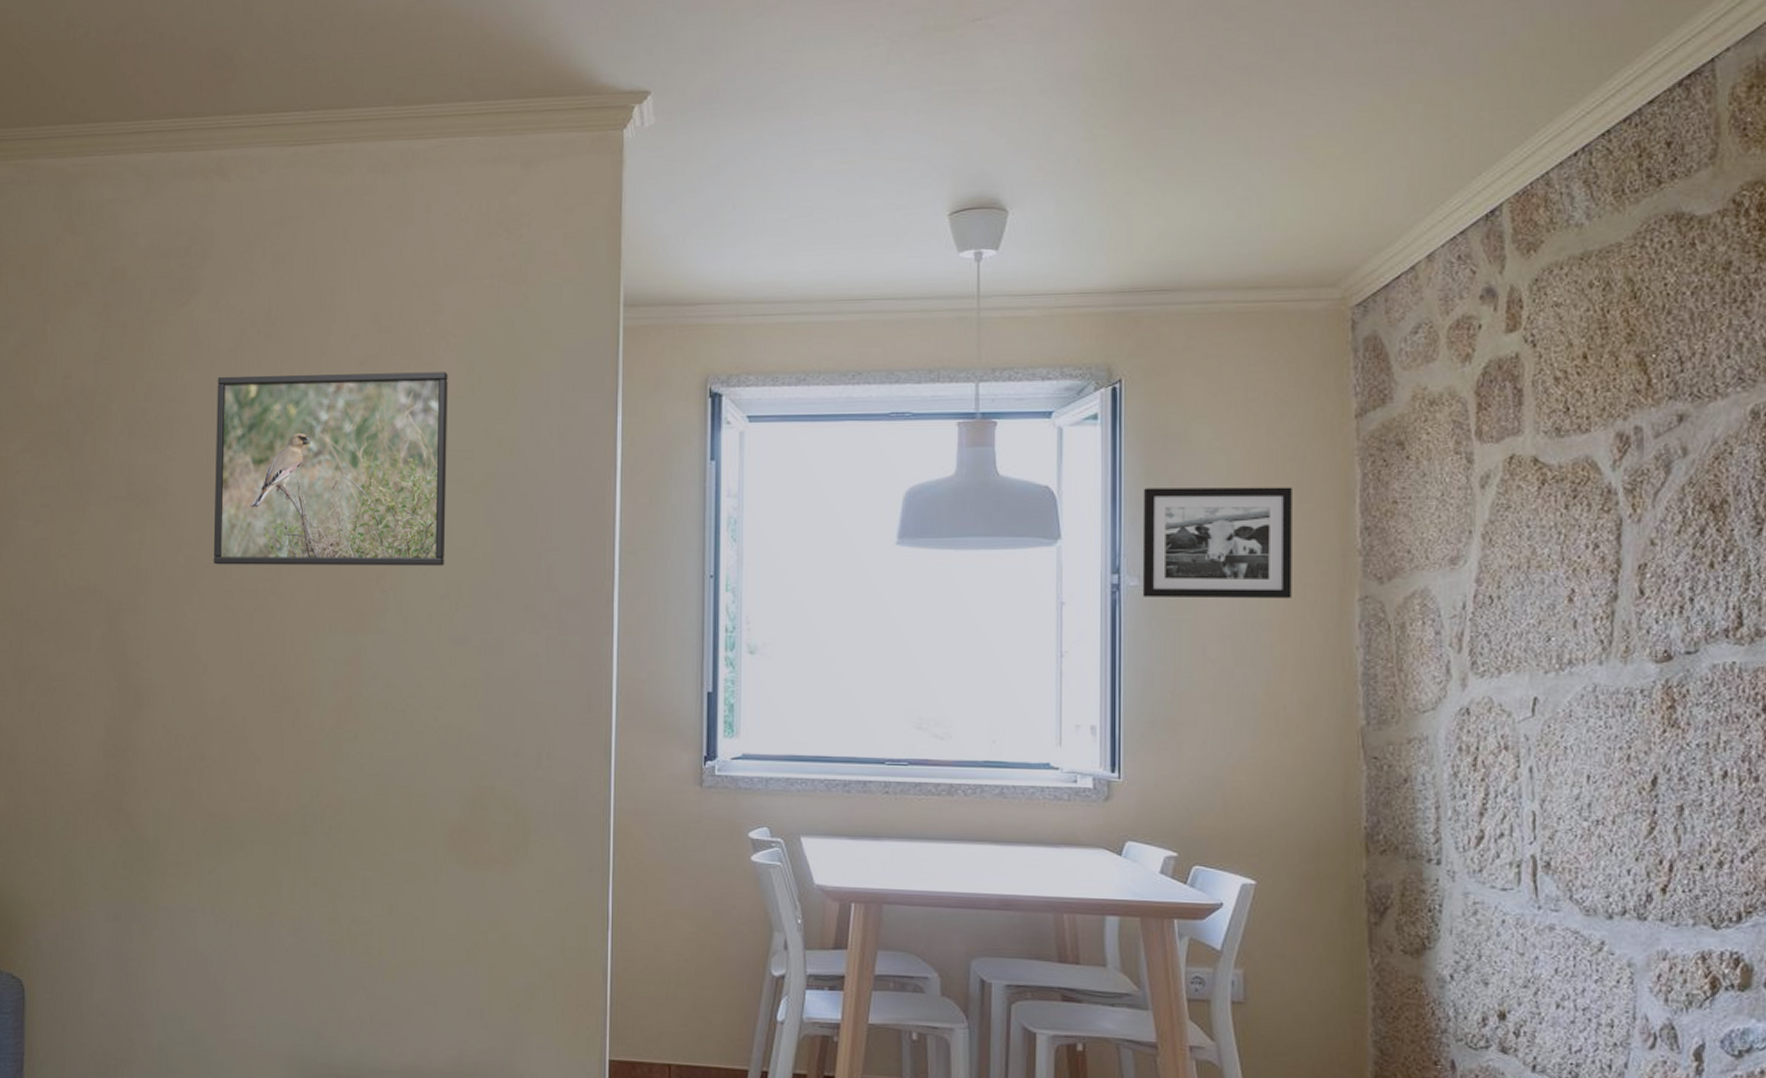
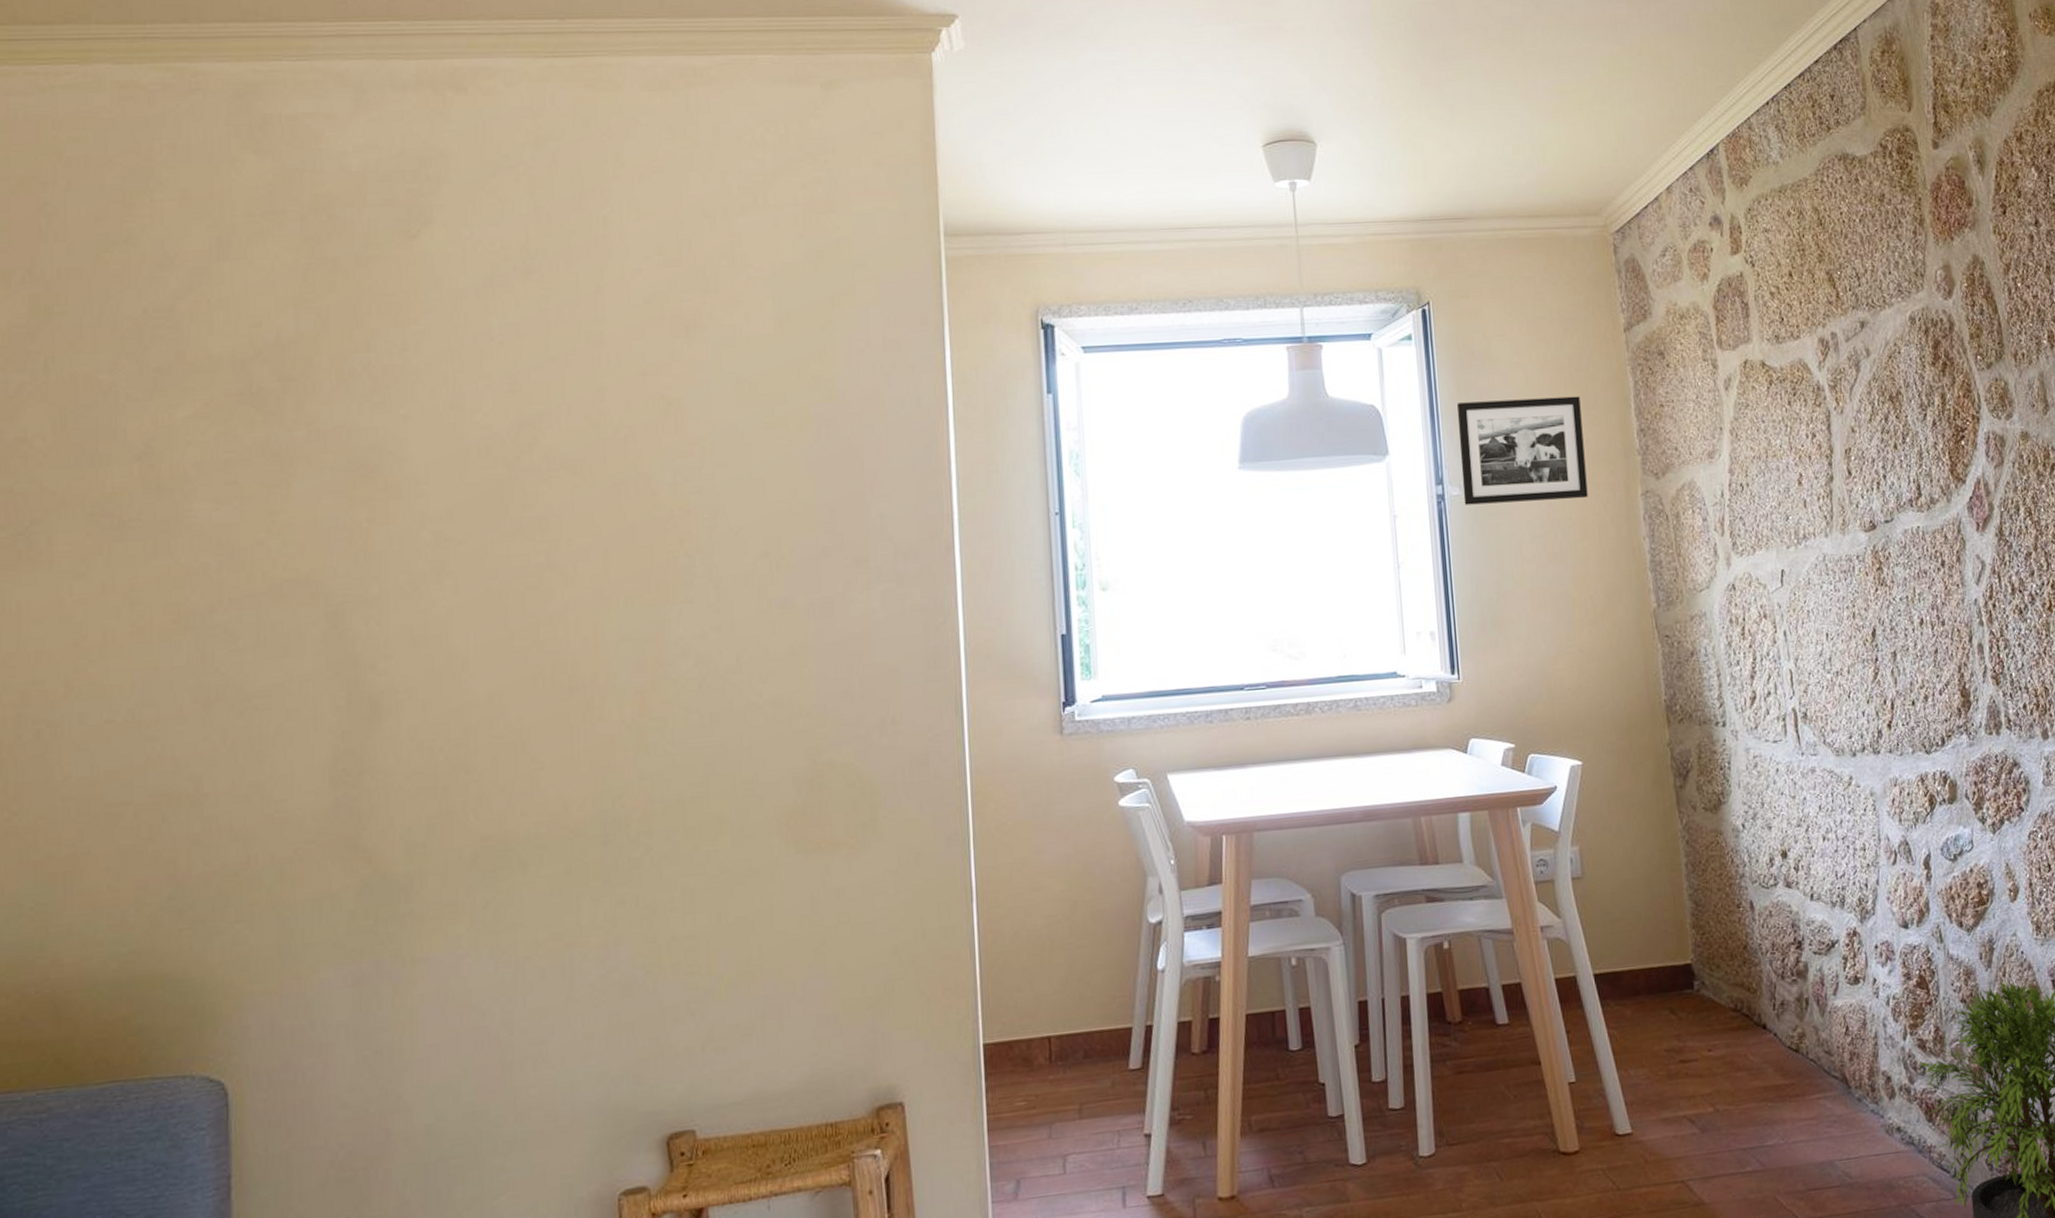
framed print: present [213,372,448,566] -> none [463,308,761,540]

